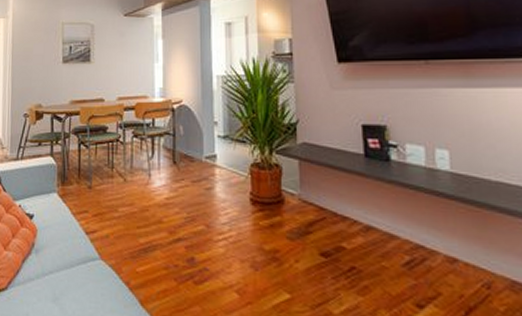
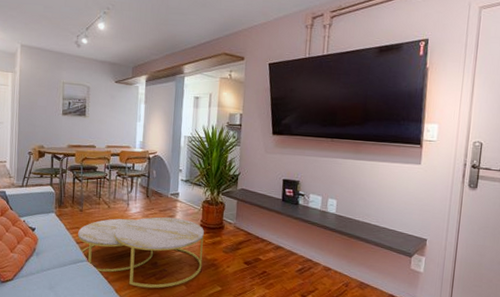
coffee table: none [87,190,259,298] -> present [78,217,204,289]

